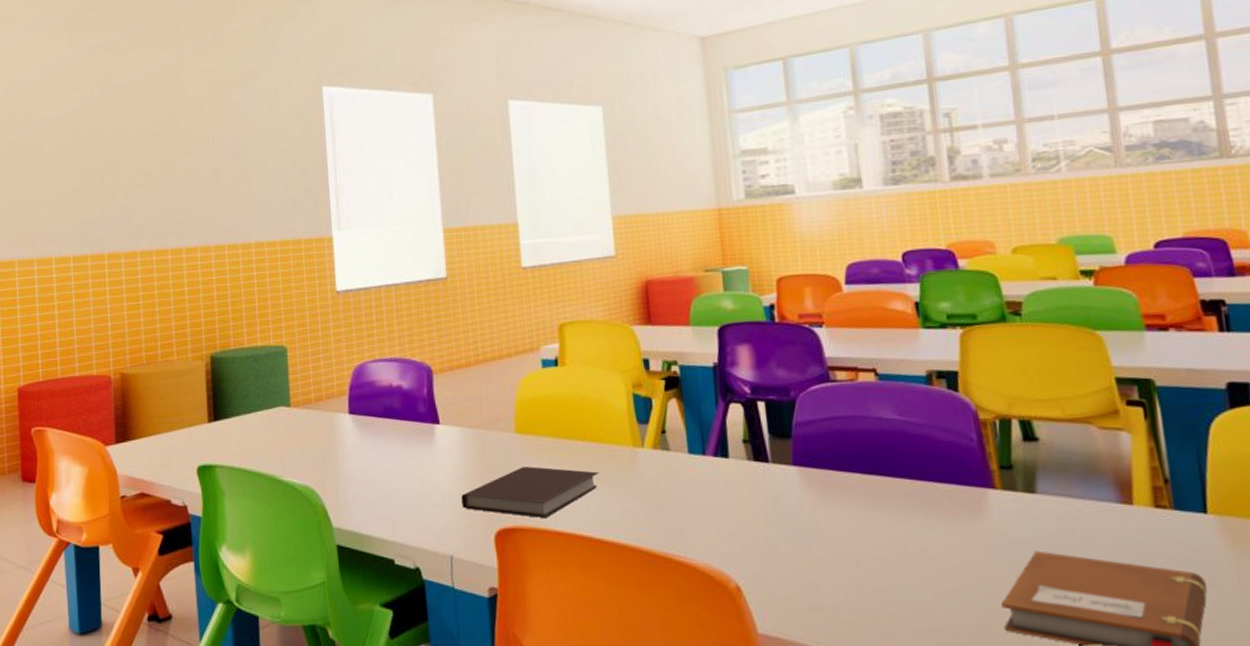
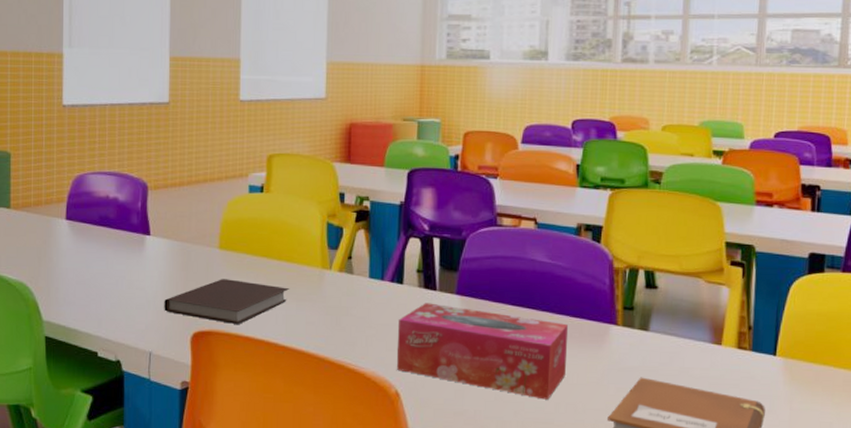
tissue box: none [729,477,940,586] -> present [397,303,569,400]

